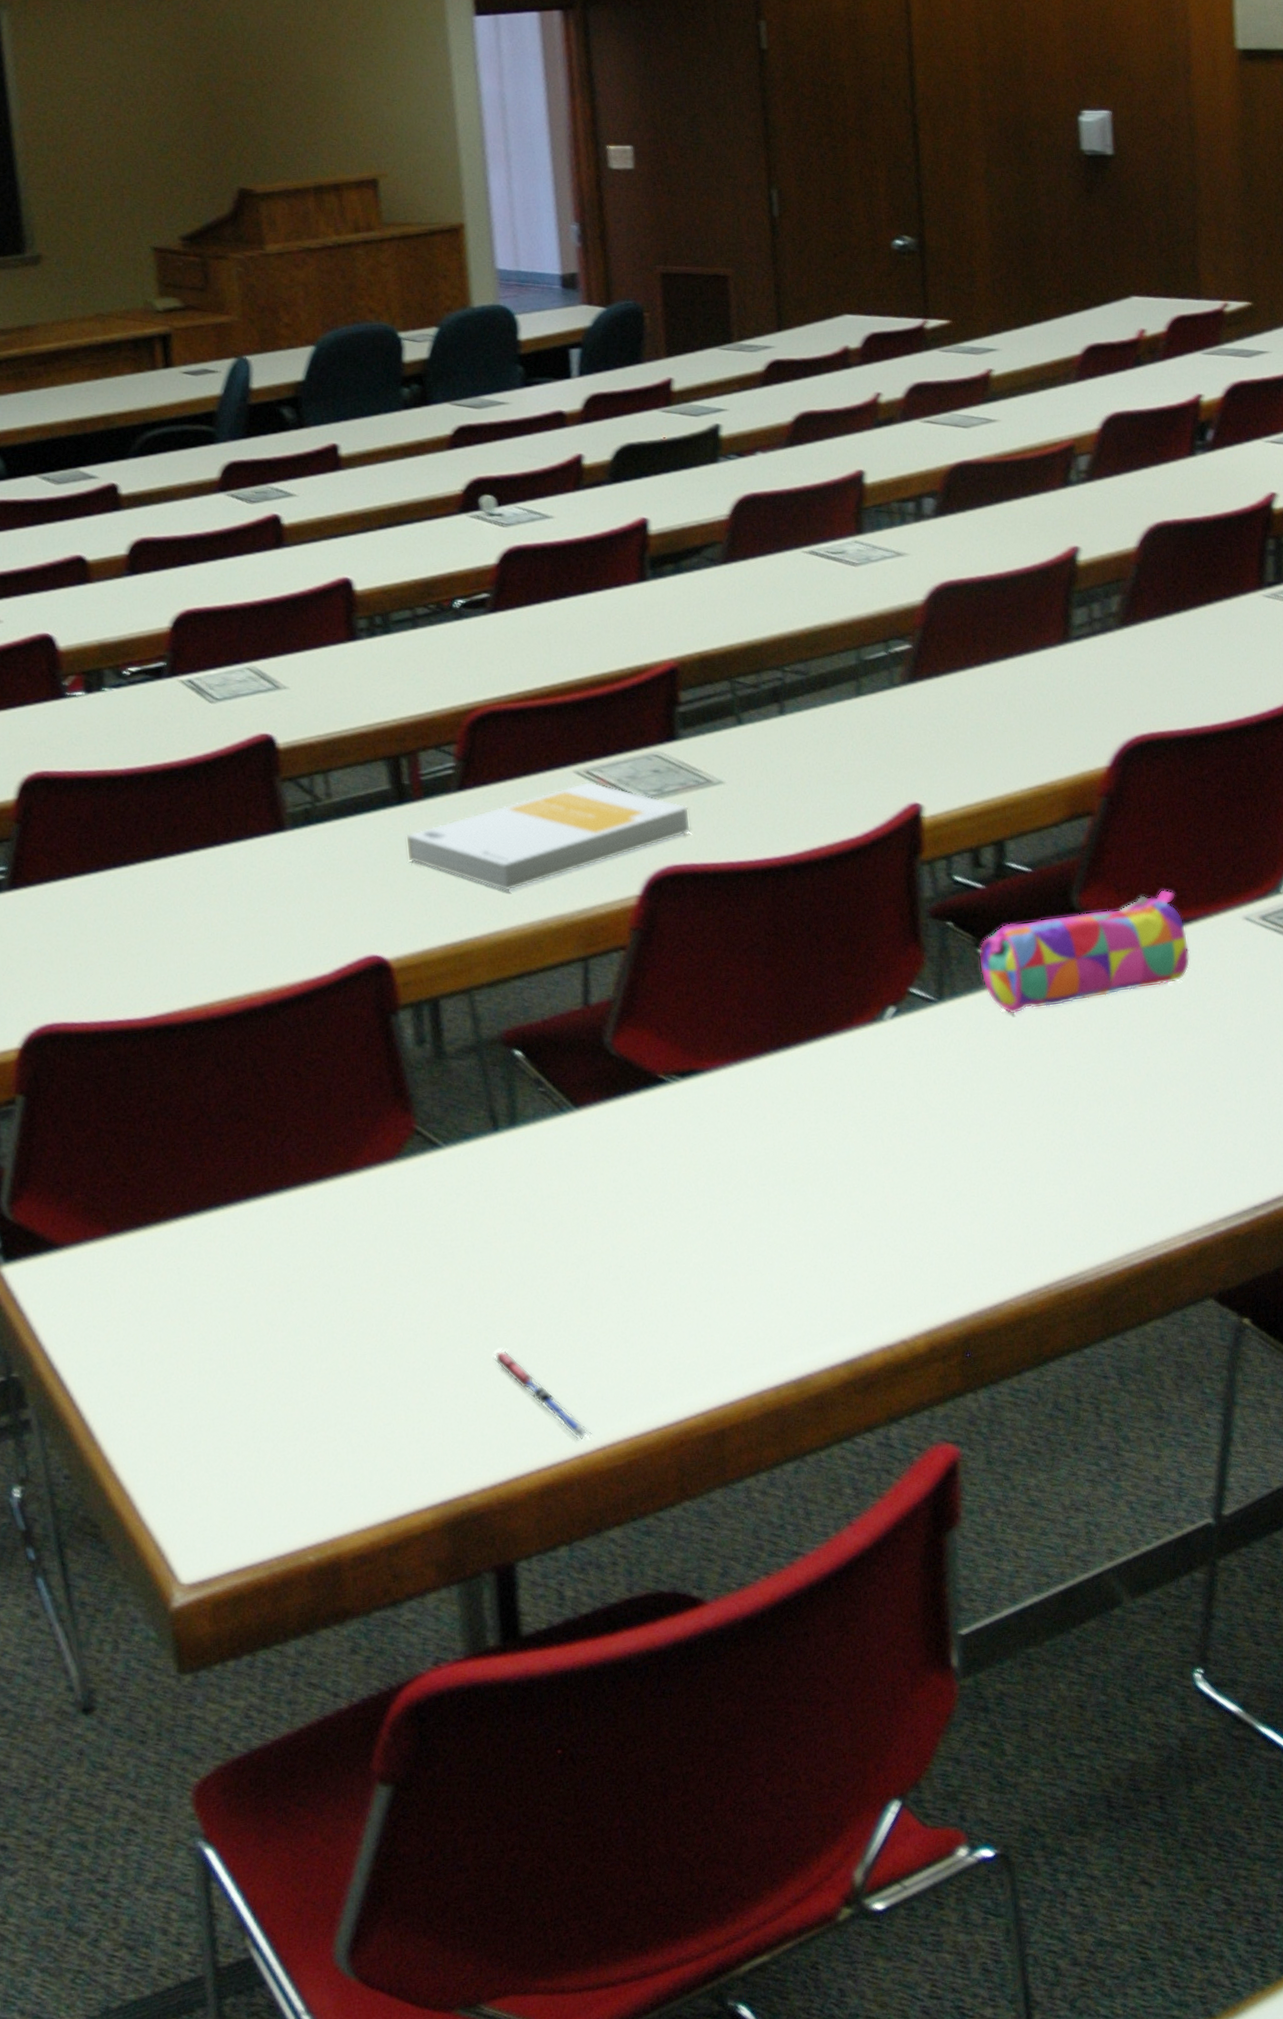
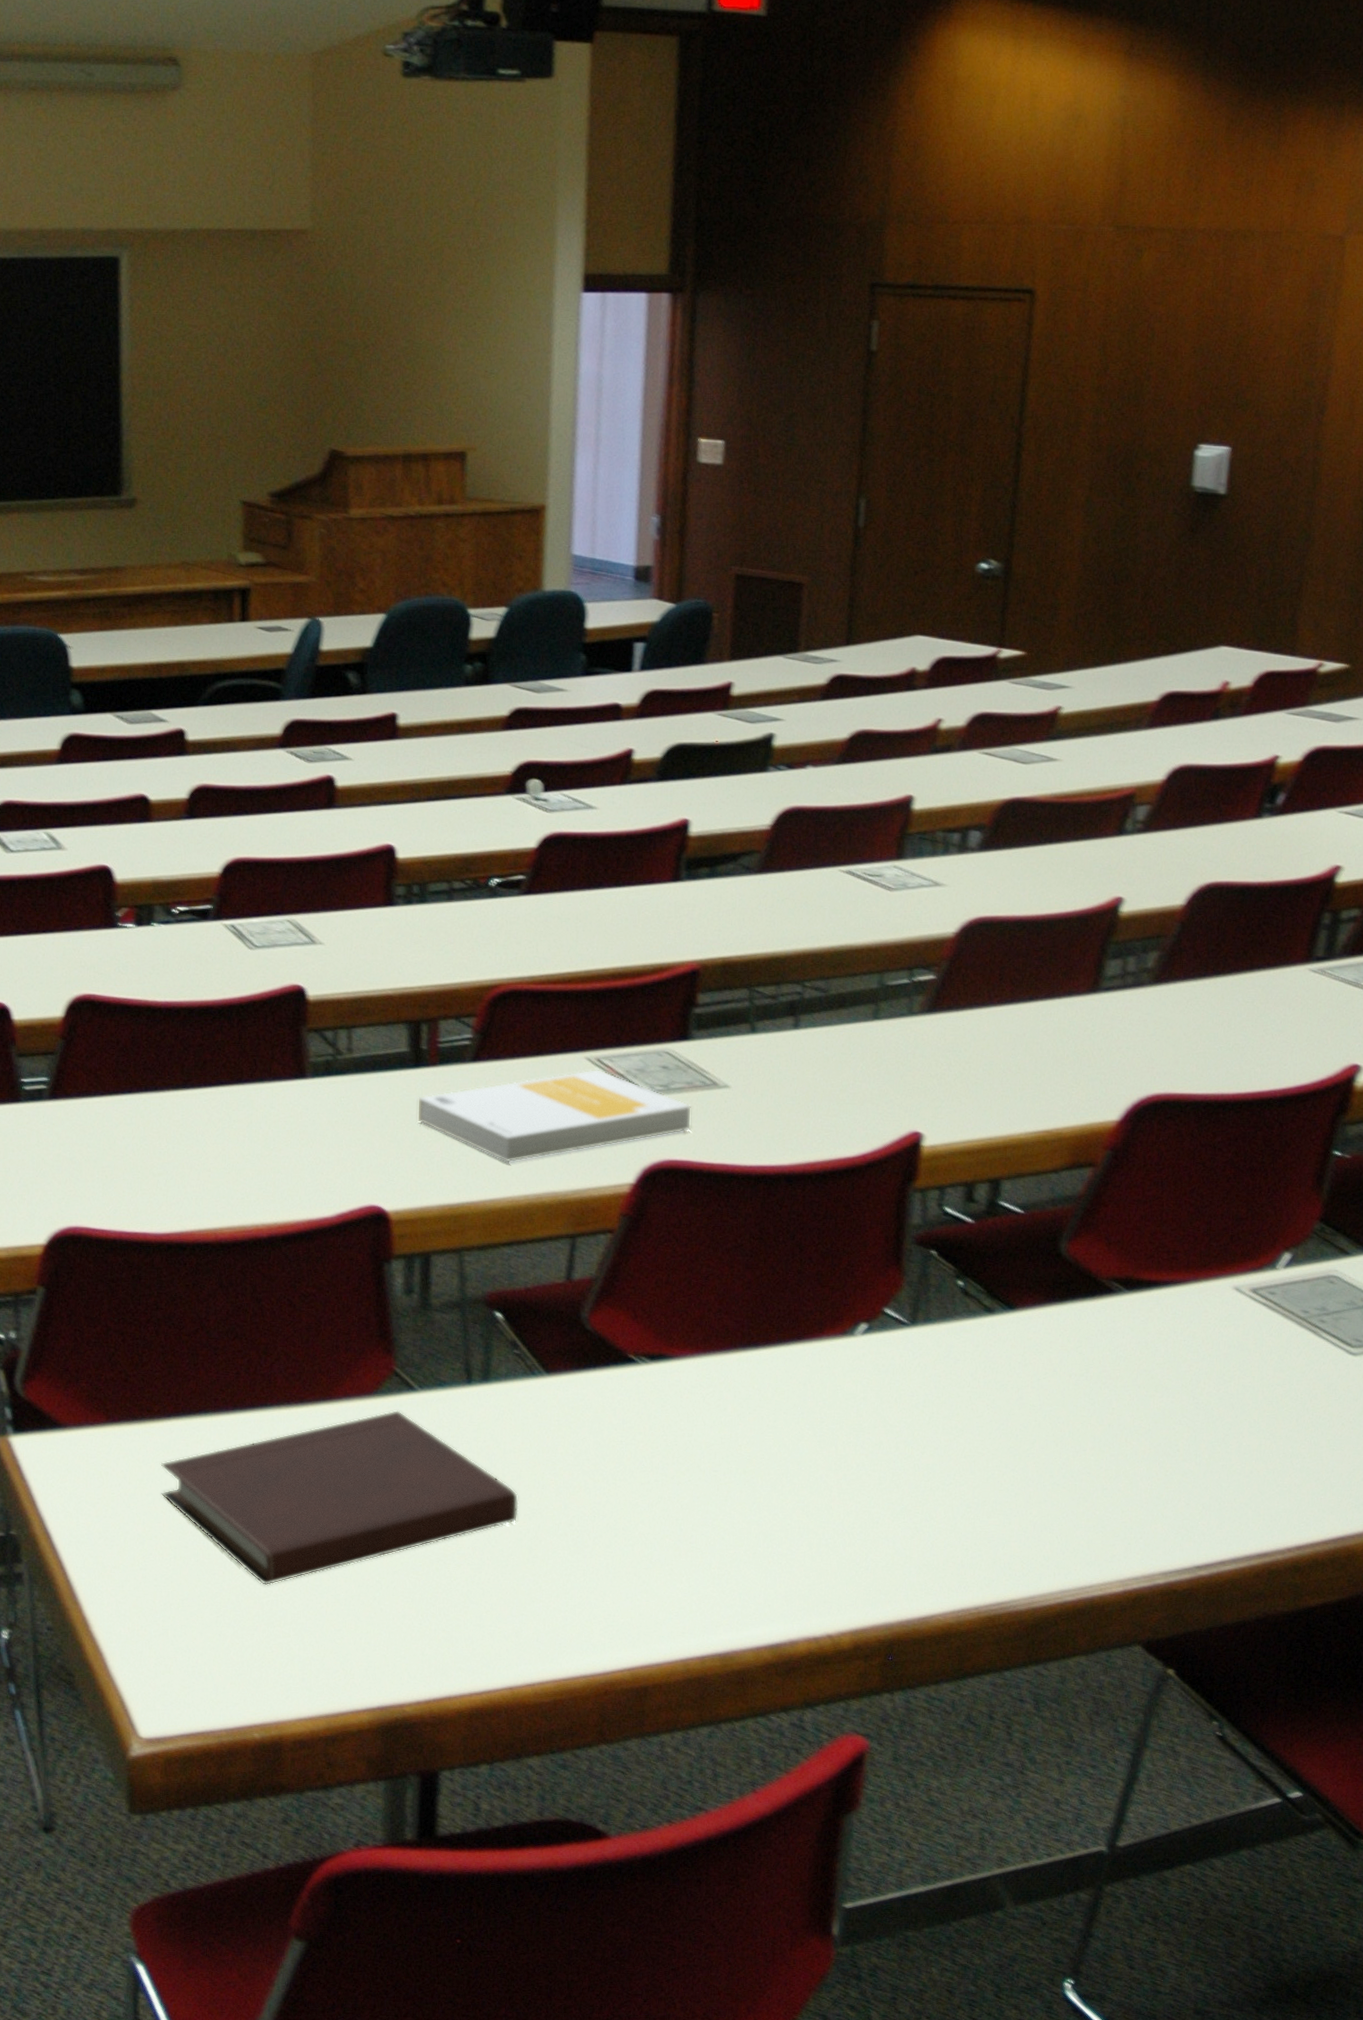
notebook: none [172,1172,566,1388] -> present [160,1410,519,1586]
pen: present [492,1351,592,1441] -> none [441,1583,524,1674]
pencil case: present [979,889,1190,1014] -> none [957,1249,1173,1348]

